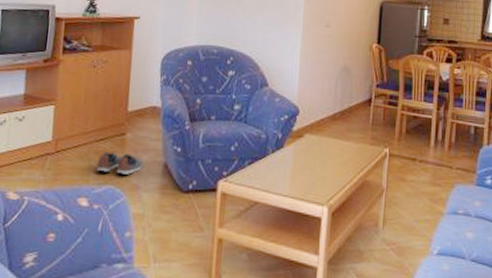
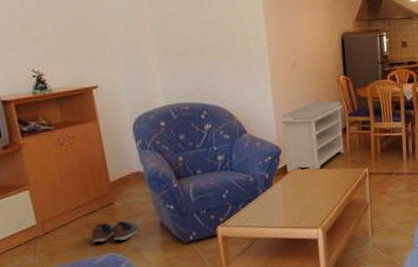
bench: none [301,66,372,141] -> present [279,101,344,174]

